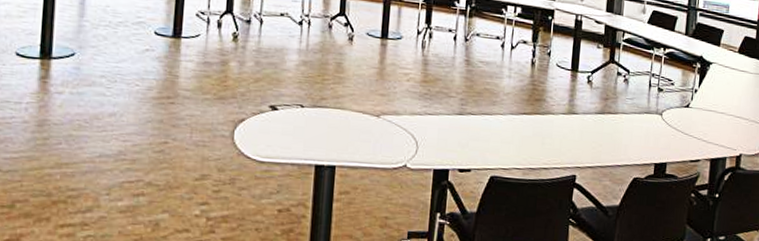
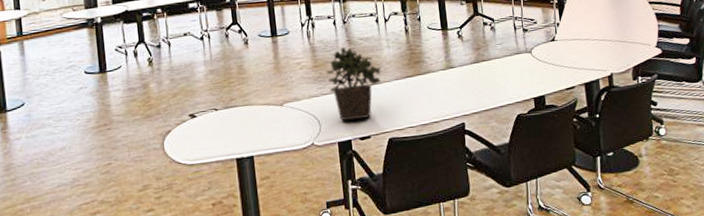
potted plant: none [434,66,498,150] -> present [325,47,382,121]

